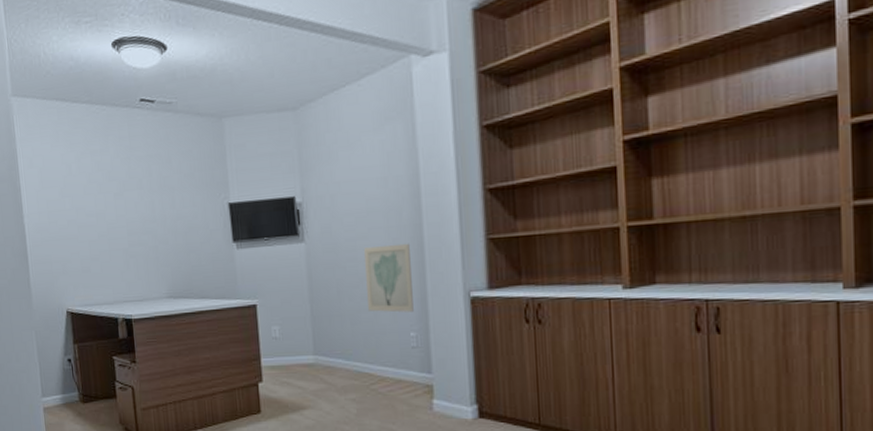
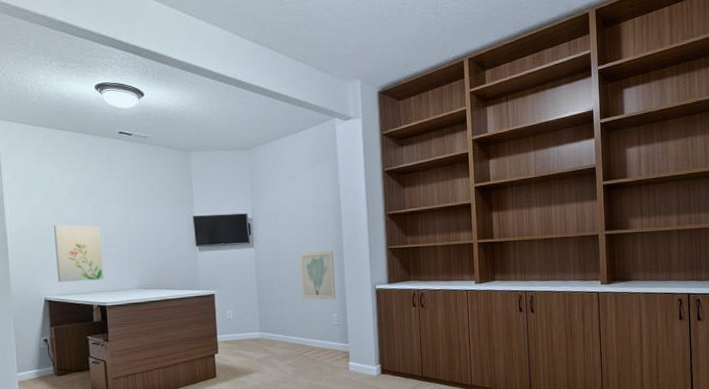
wall art: none [73,219,128,290] -> present [54,225,103,282]

